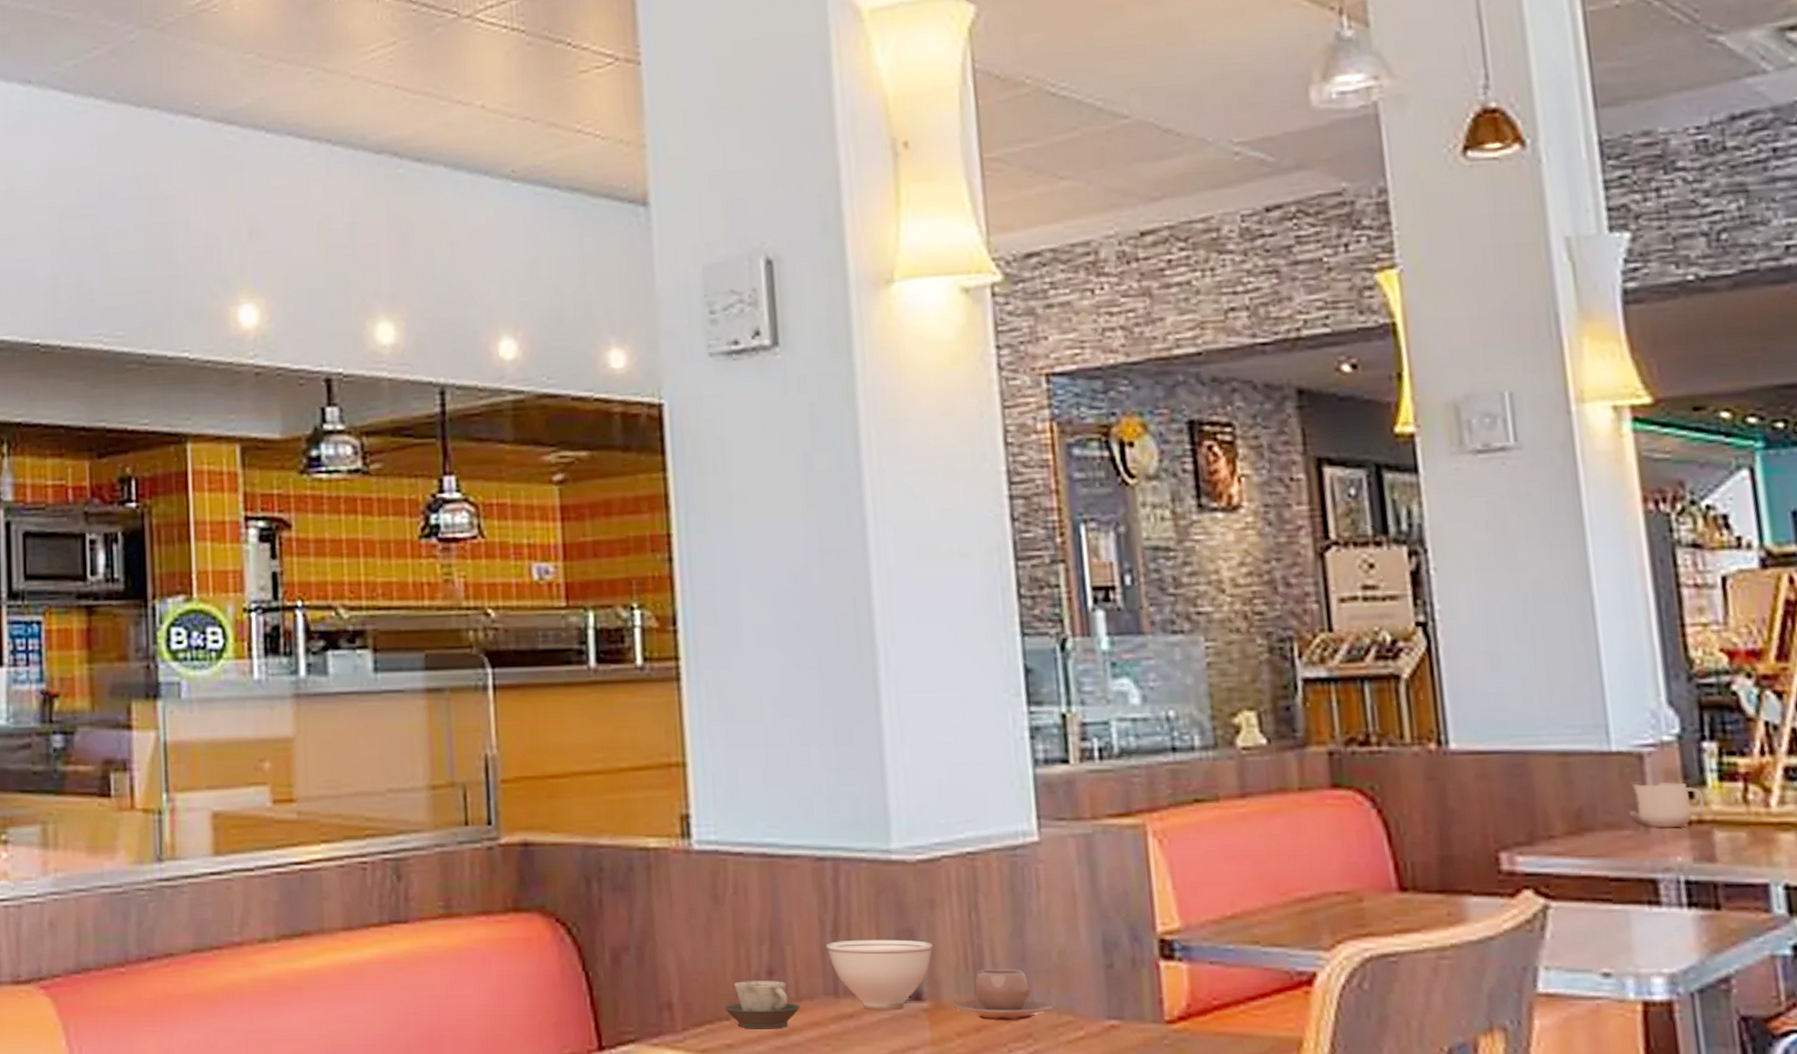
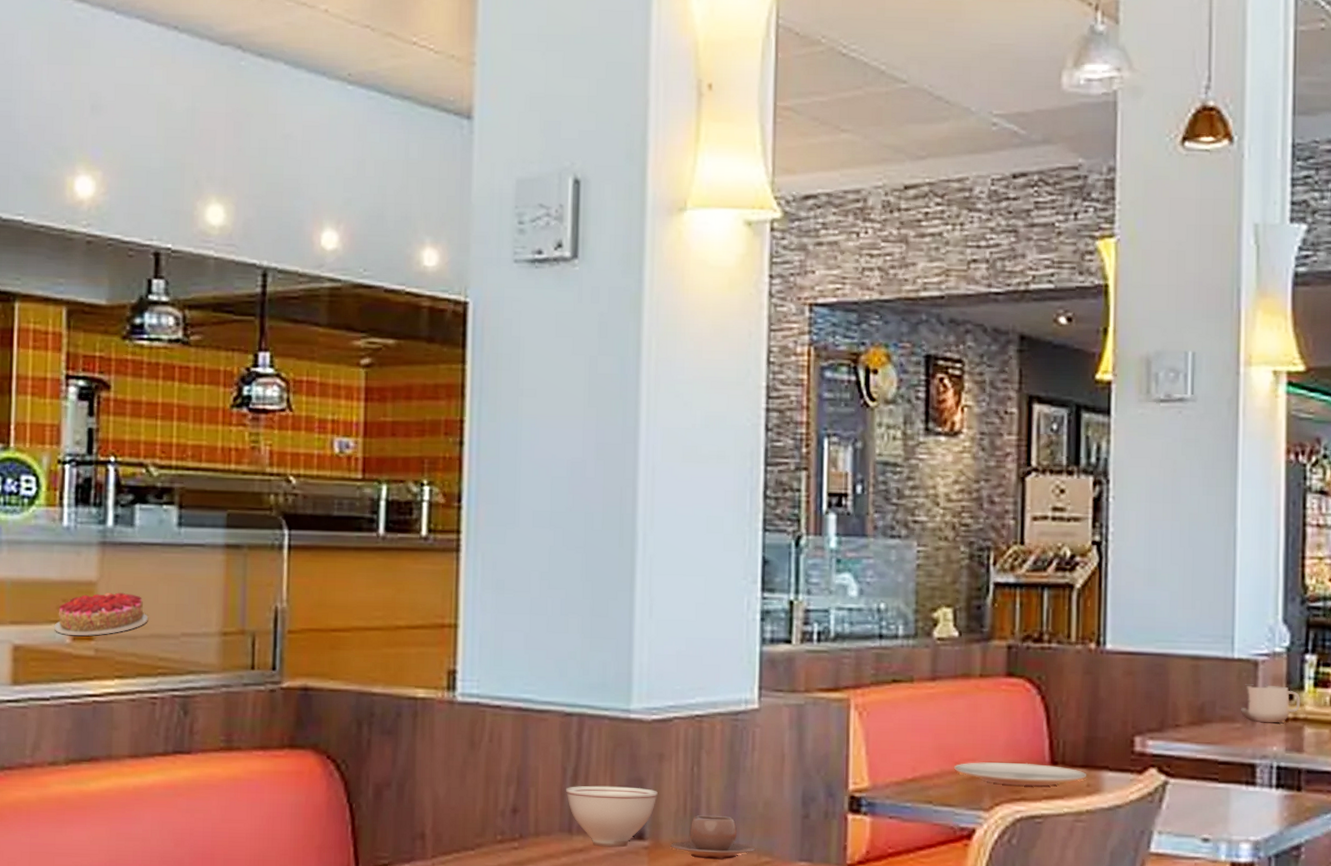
cake: none [253,748,351,798] -> present [54,592,148,636]
cup: present [723,981,800,1029] -> none [470,817,538,859]
plate: none [1281,891,1446,918] -> present [954,762,1087,786]

